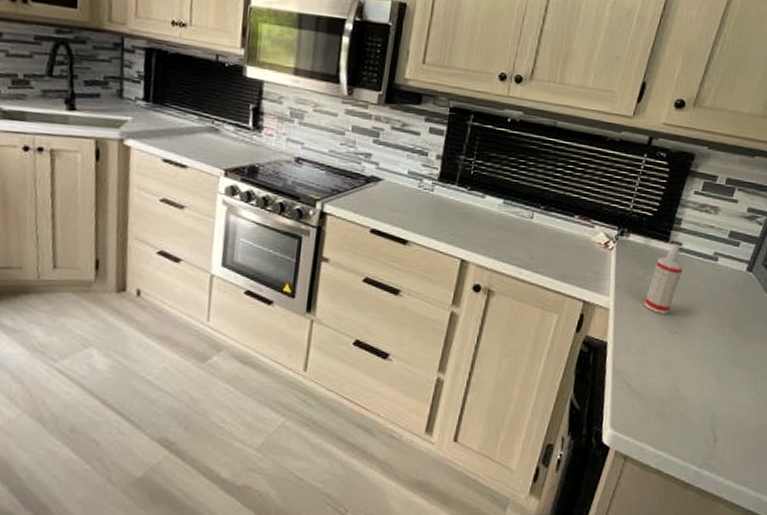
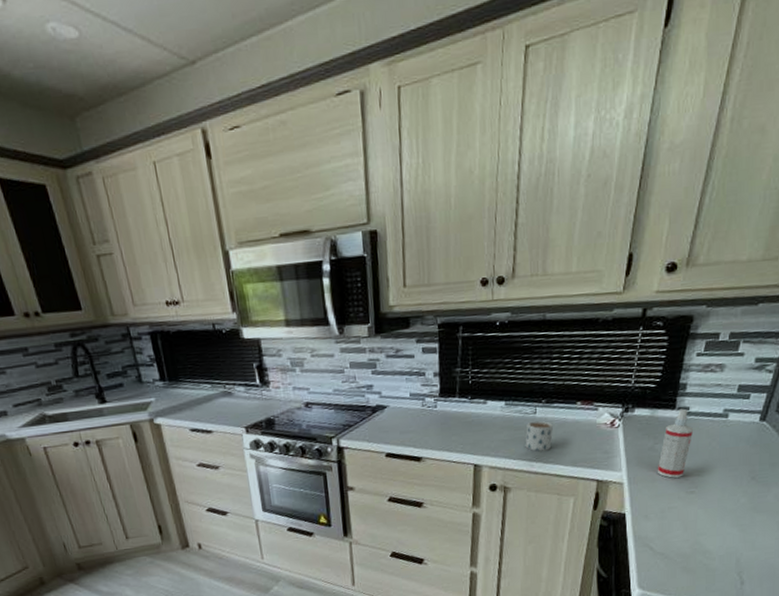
mug: none [516,225,549,260] -> present [525,420,554,452]

